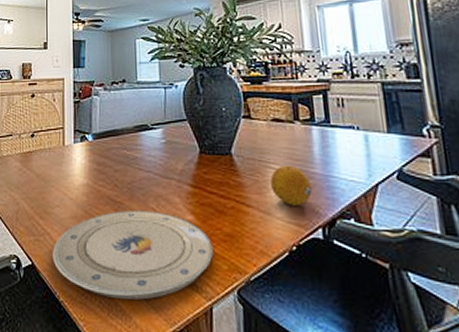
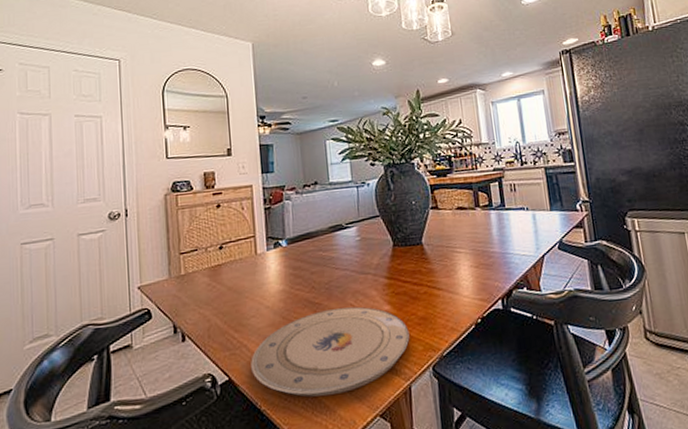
fruit: present [269,165,312,206] -> none [456,248,492,284]

